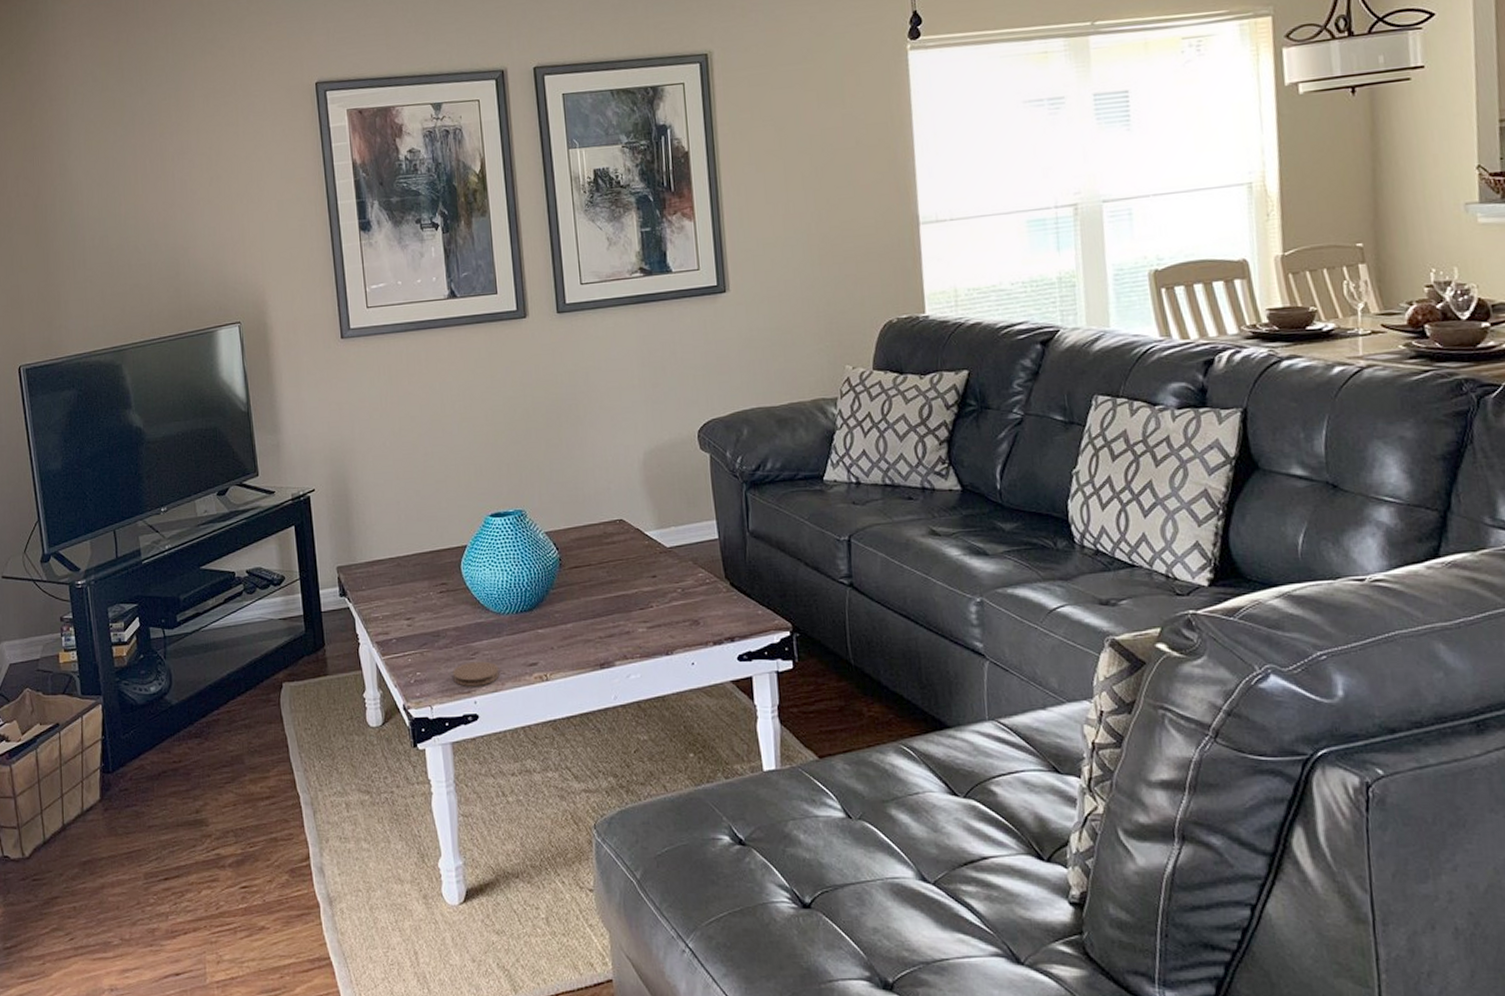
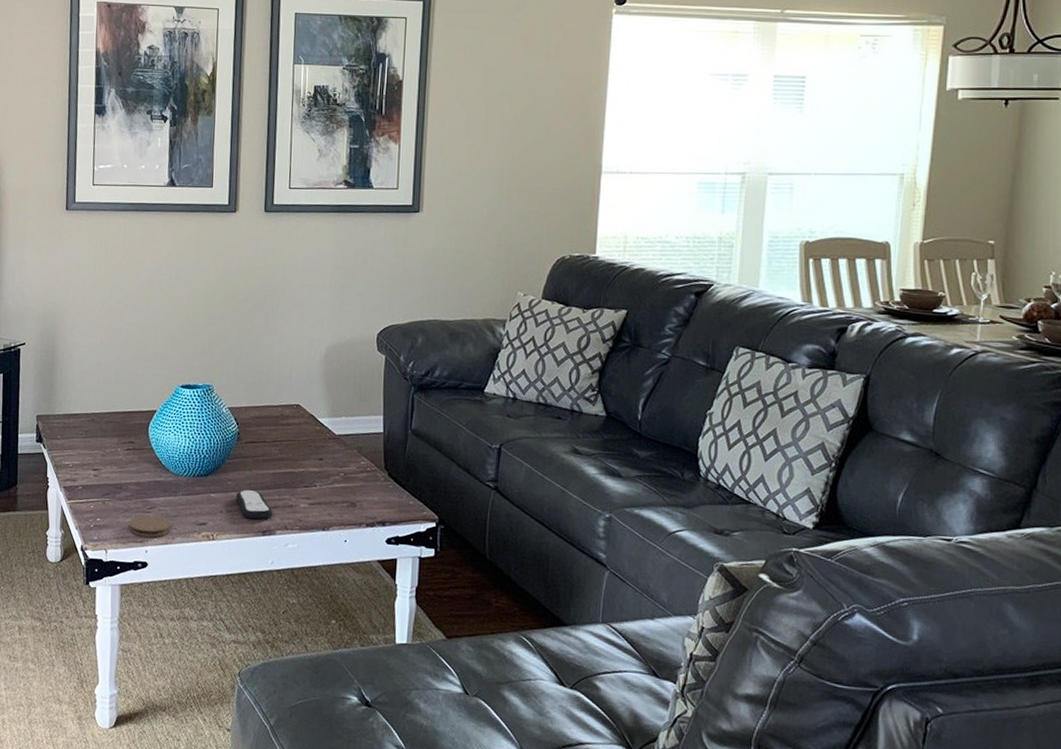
remote control: none [566,619,609,653] -> present [236,489,273,520]

